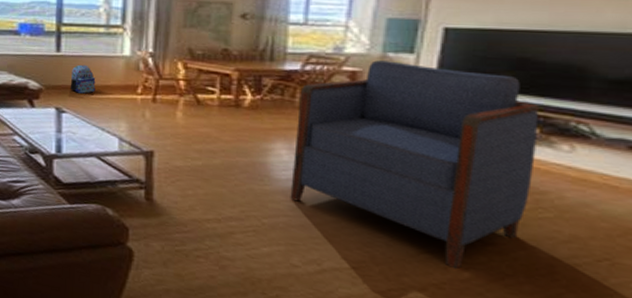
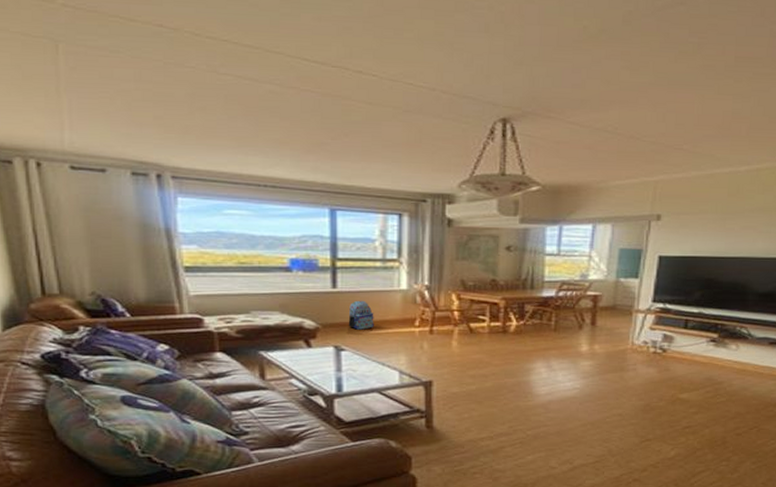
armchair: present [290,60,540,270] -> none [548,285,719,451]

